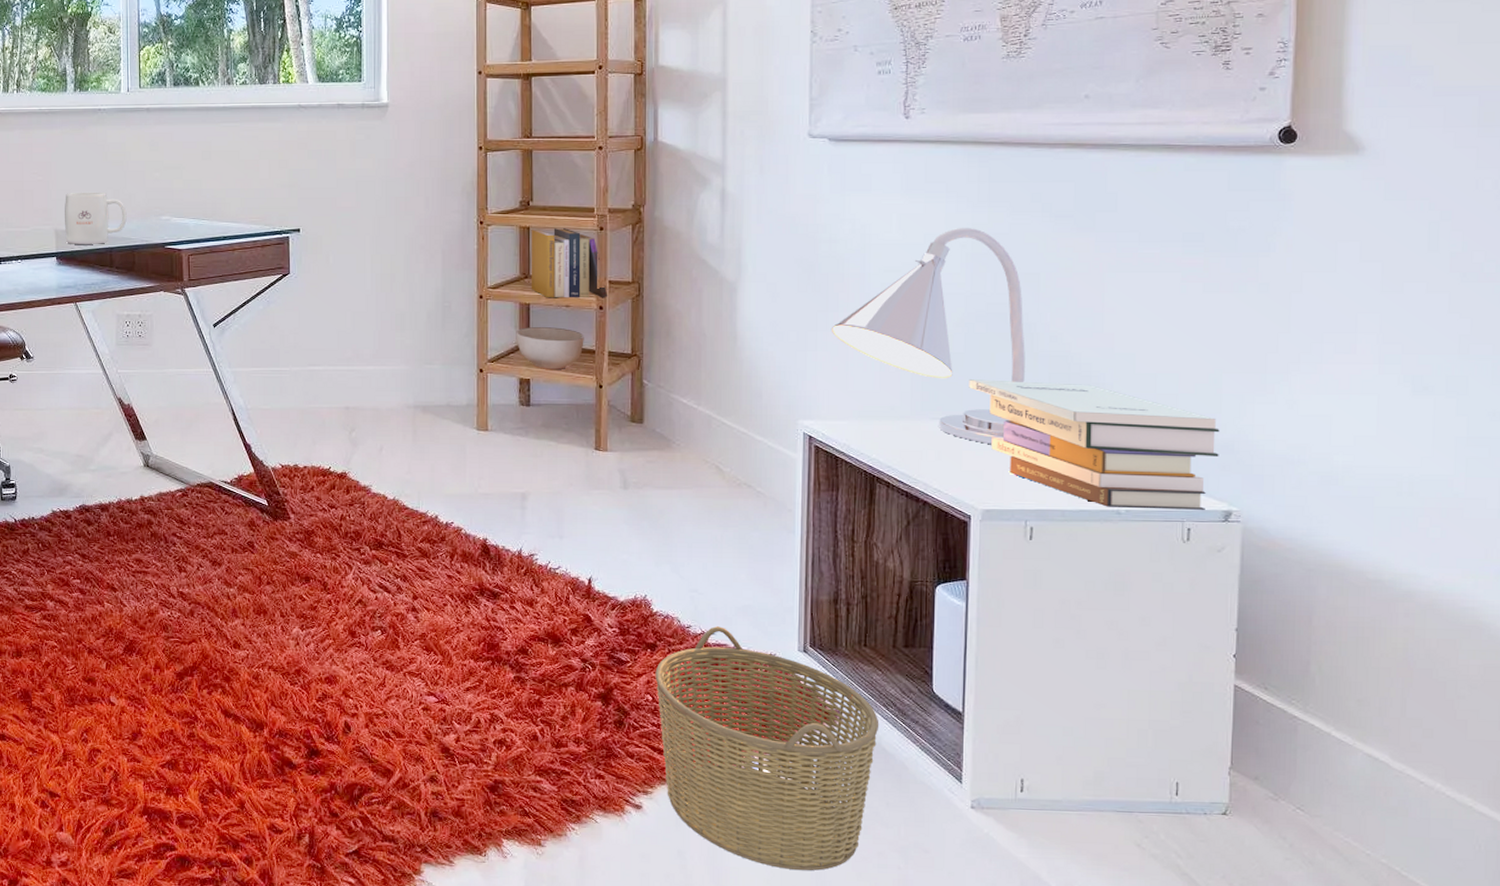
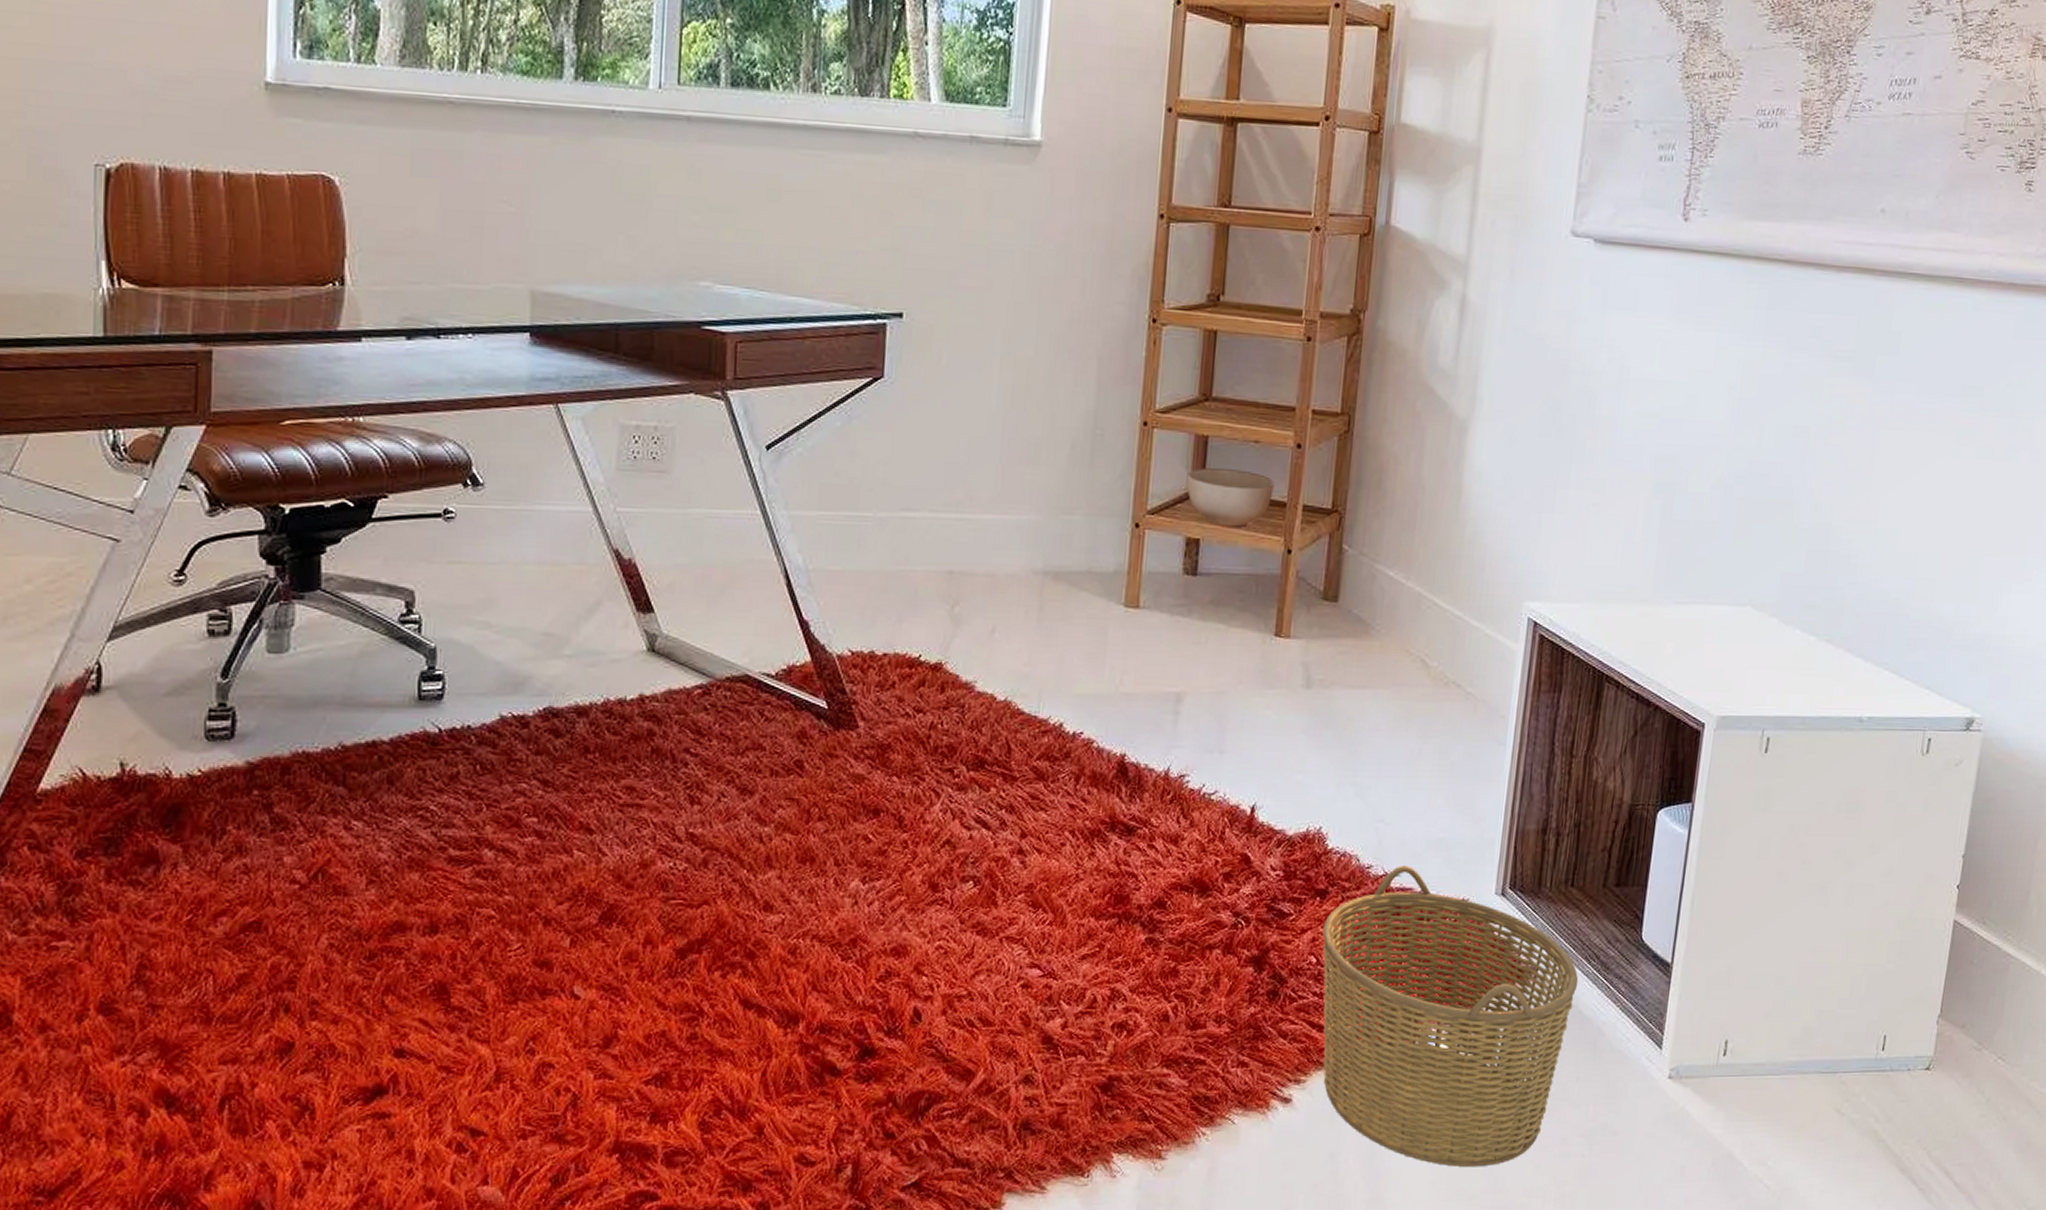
mug: present [65,192,127,244] -> none [546,235,646,318]
books: present [531,228,608,298] -> none [1211,335,1310,433]
table lamp: present [831,227,1025,445] -> none [1572,364,1789,637]
books: present [969,379,1220,511] -> none [1719,555,1973,718]

